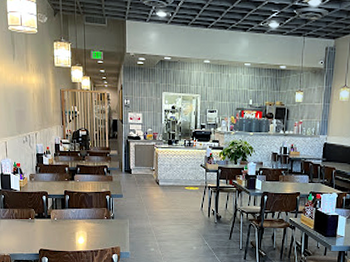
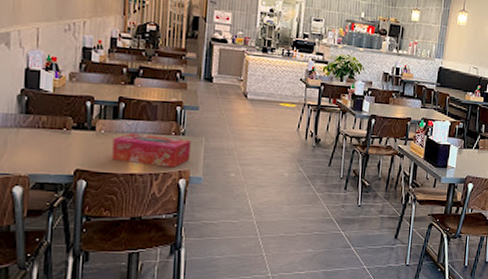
tissue box: none [63,219,119,245] -> present [112,133,191,168]

